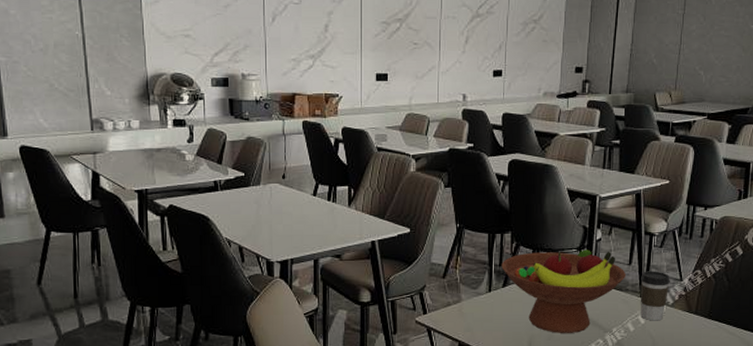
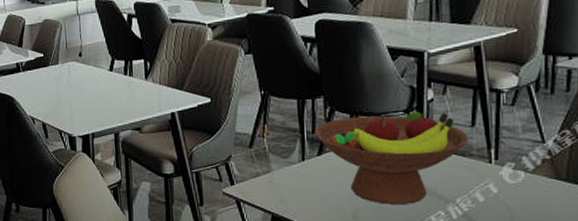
coffee cup: present [640,271,670,321] -> none [488,132,528,190]

